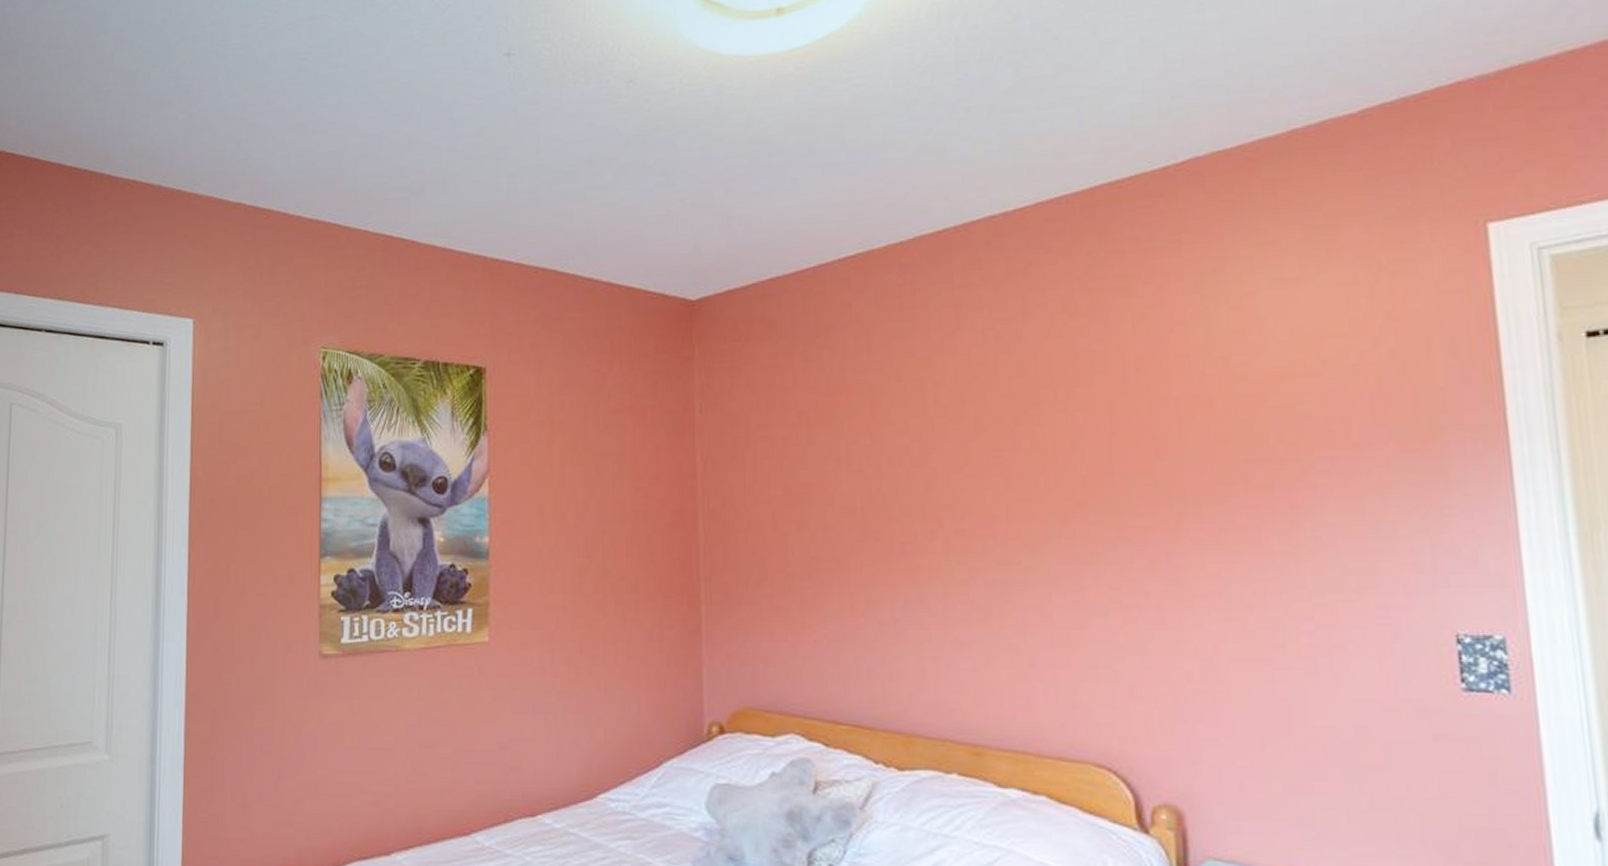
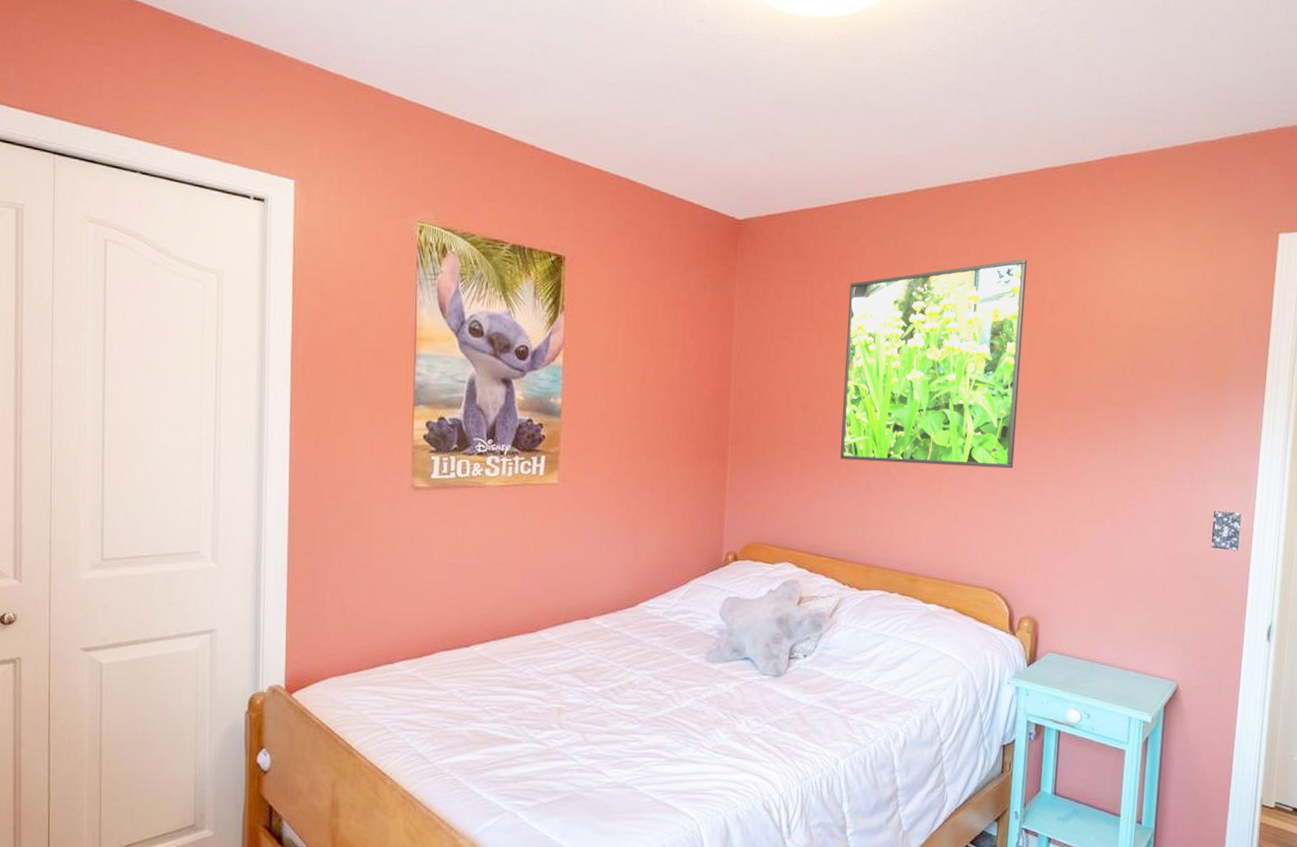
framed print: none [843,303,1111,591] -> present [840,259,1028,469]

